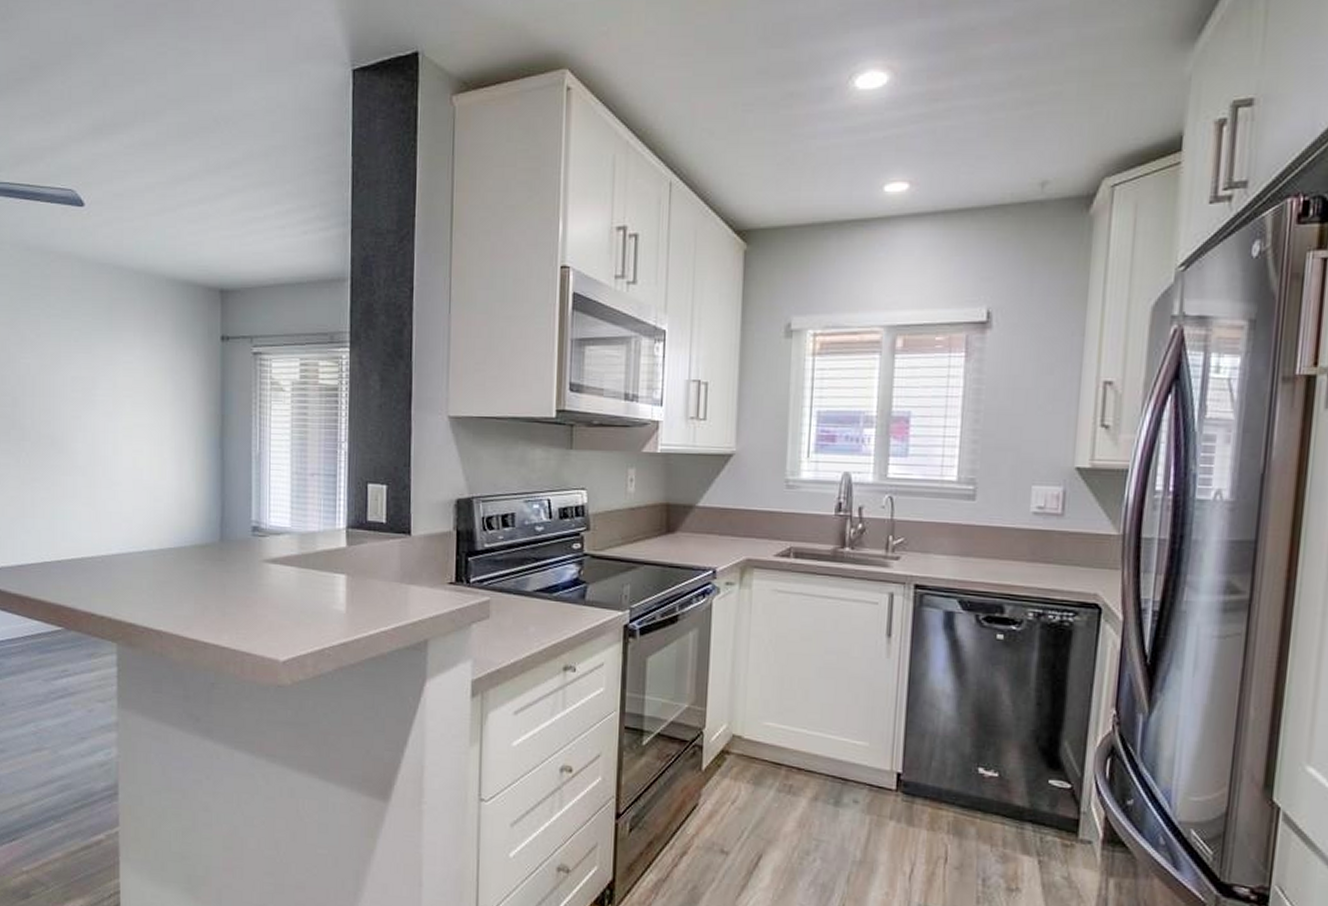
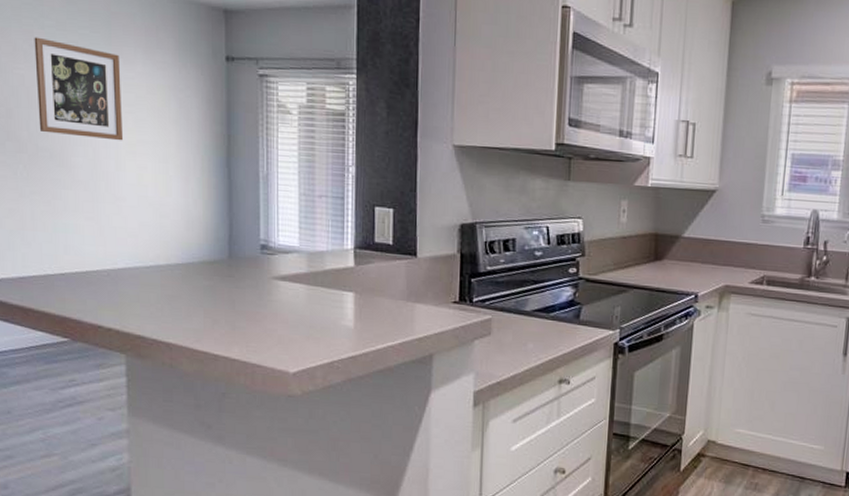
wall art: none [40,326,121,425] -> present [34,37,124,141]

